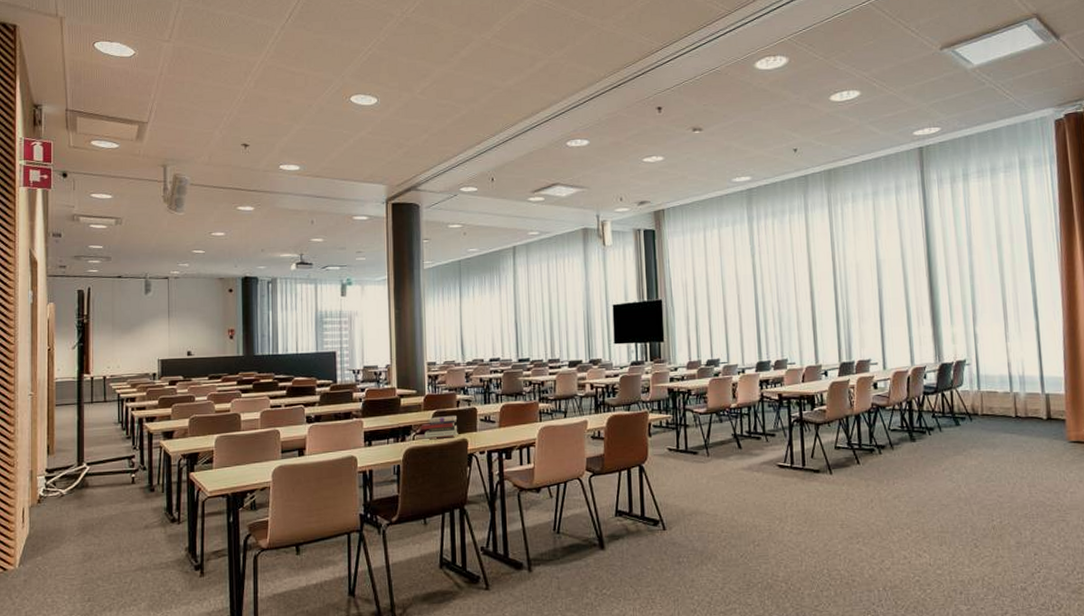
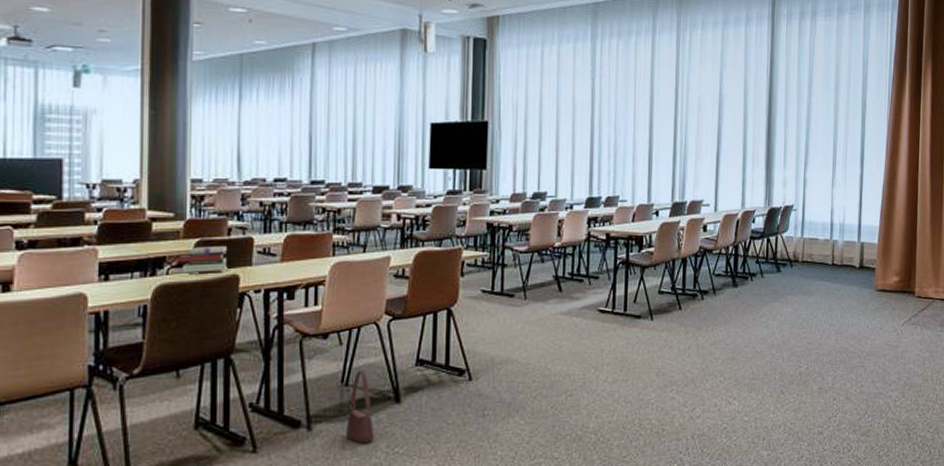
shoulder bag: none [560,518,584,585] -> present [346,369,374,444]

